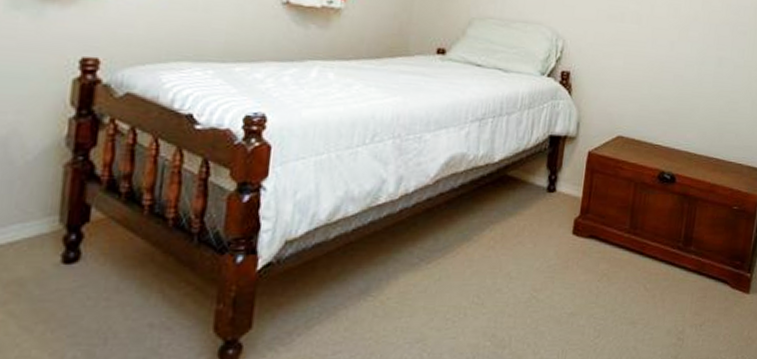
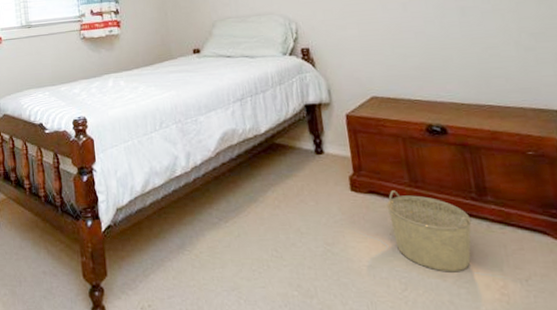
basket: none [601,236,673,319] -> present [386,190,472,272]

